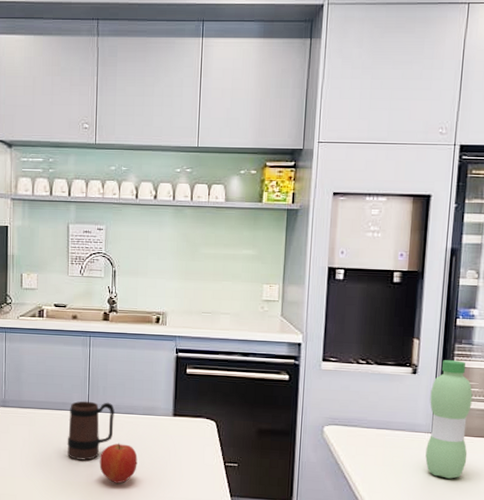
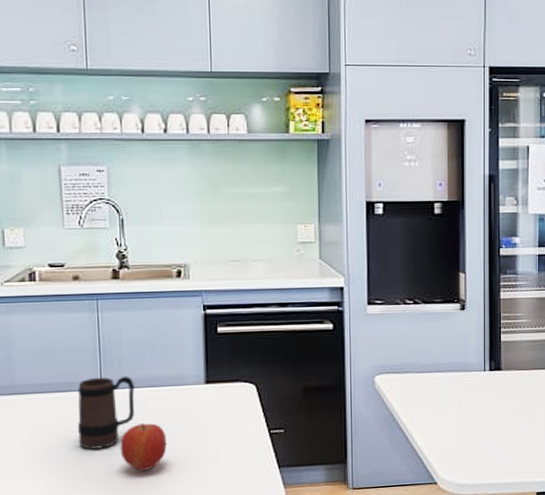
water bottle: present [425,360,473,479] -> none [480,292,521,417]

